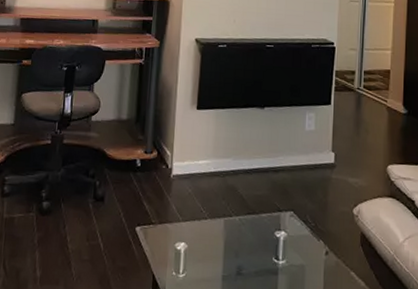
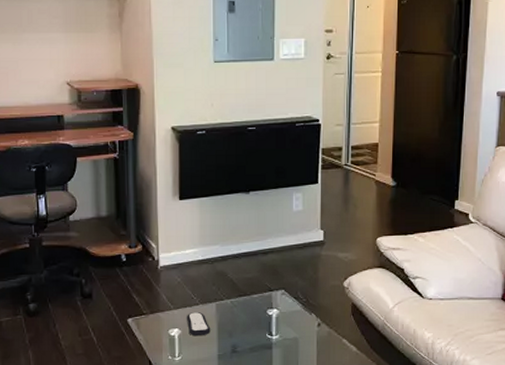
remote control: none [193,226,217,253] -> present [186,312,211,337]

